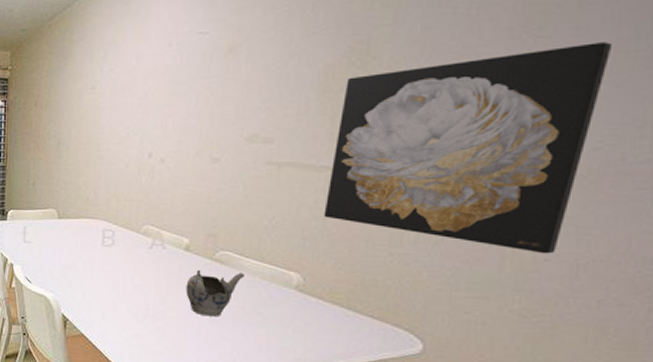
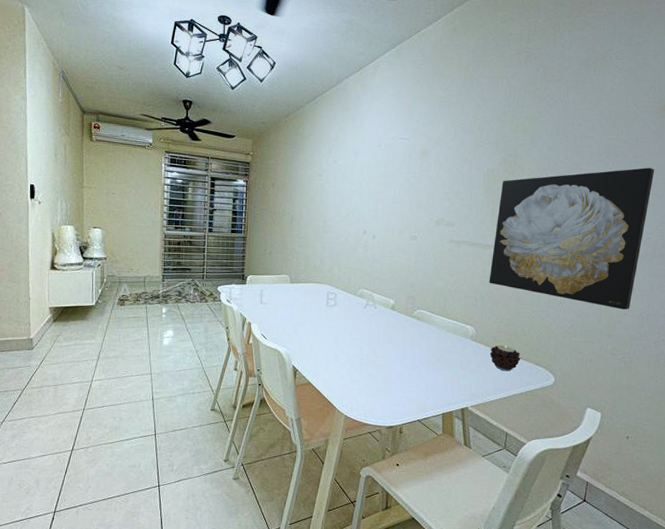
teapot: present [186,269,244,317] -> none [392,325,435,363]
candle: none [323,298,371,333] -> present [490,345,521,371]

